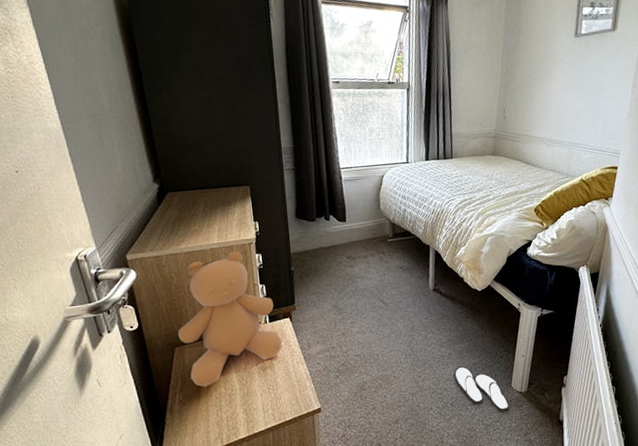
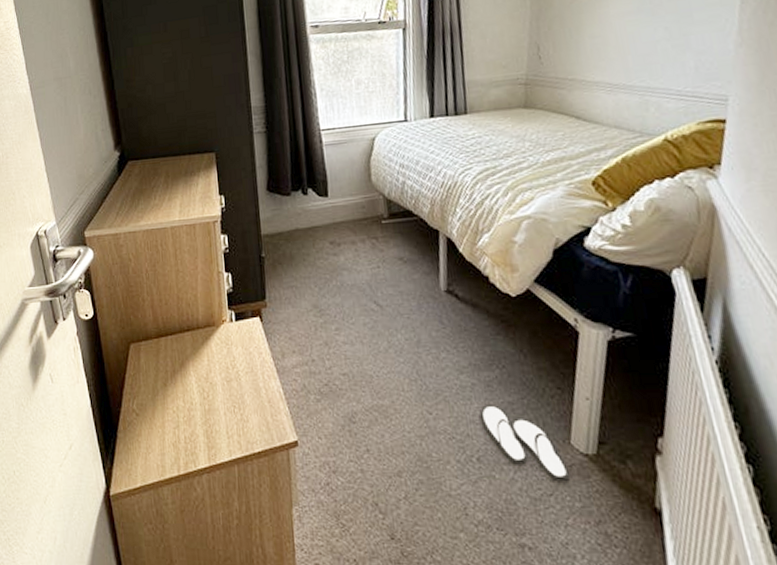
teddy bear: present [178,251,283,387] -> none [134,230,251,396]

